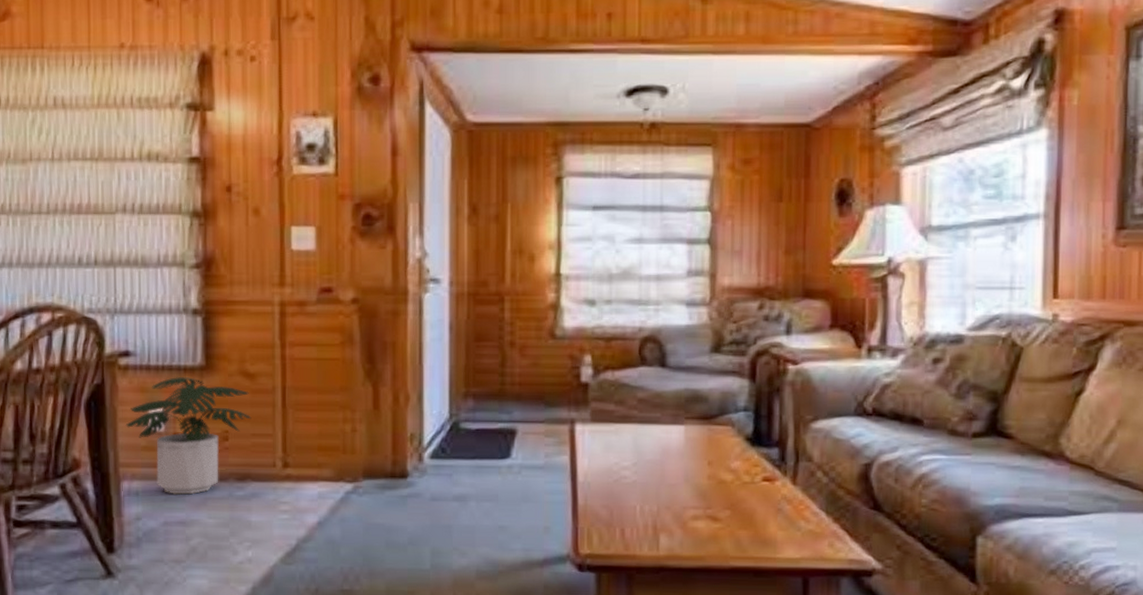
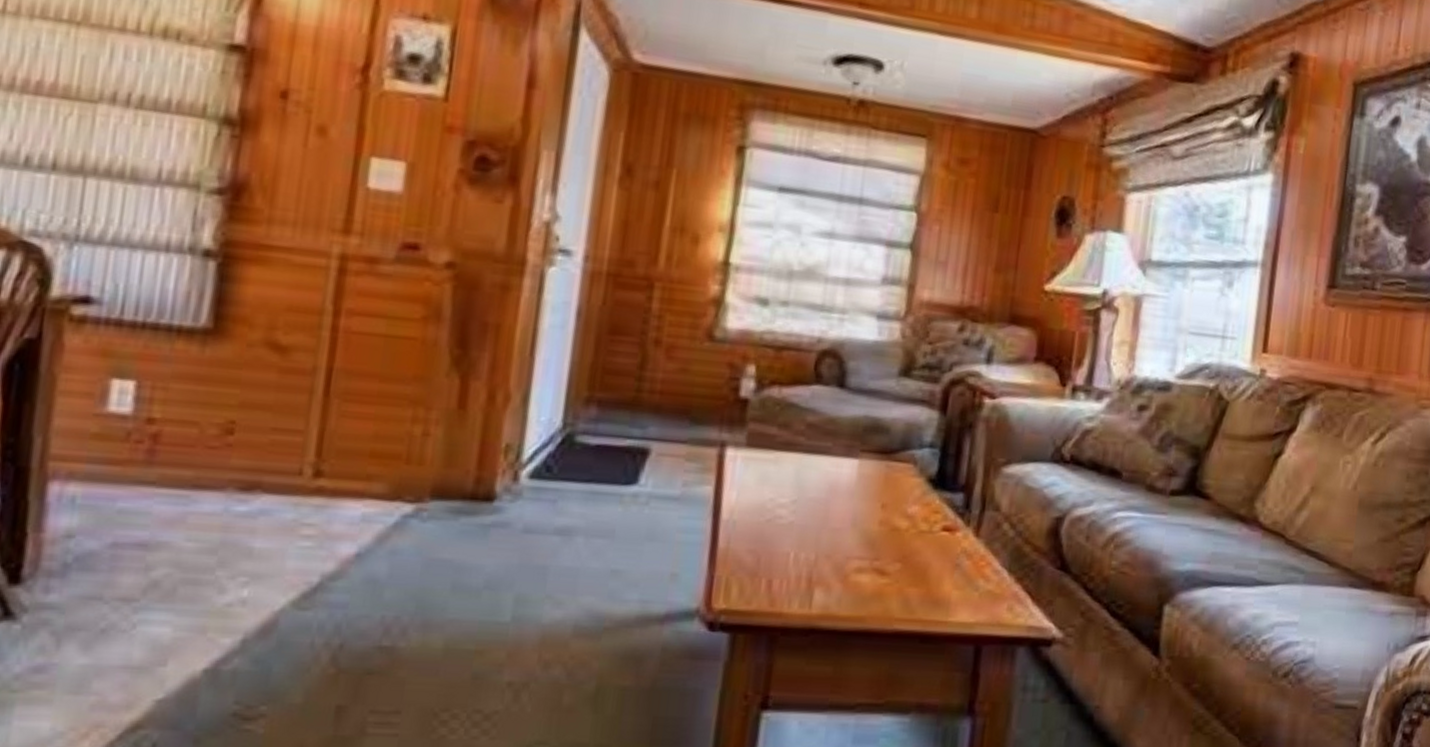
potted plant: present [125,376,252,495] -> none [68,339,276,506]

